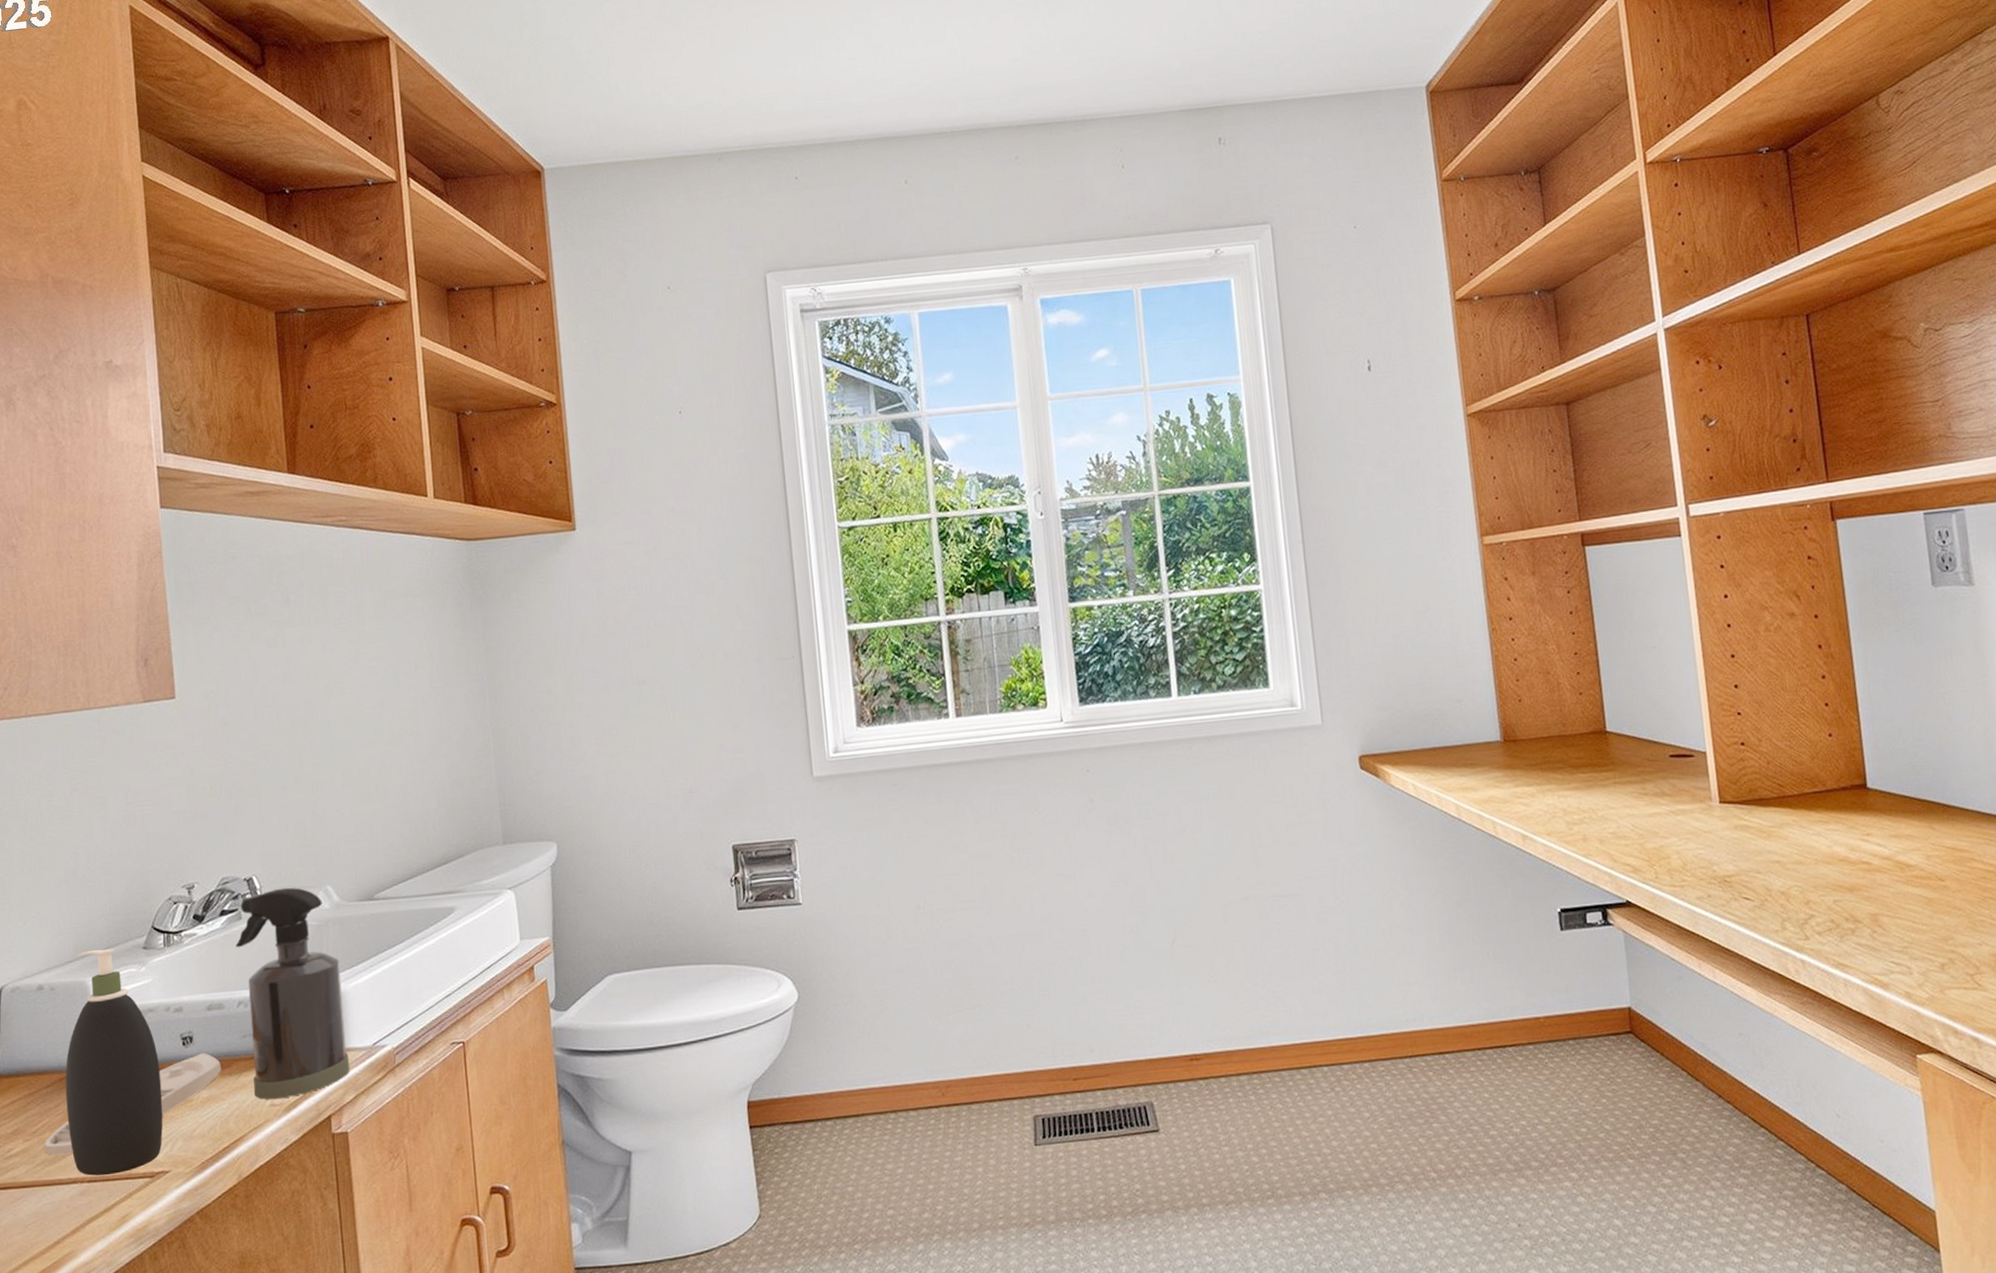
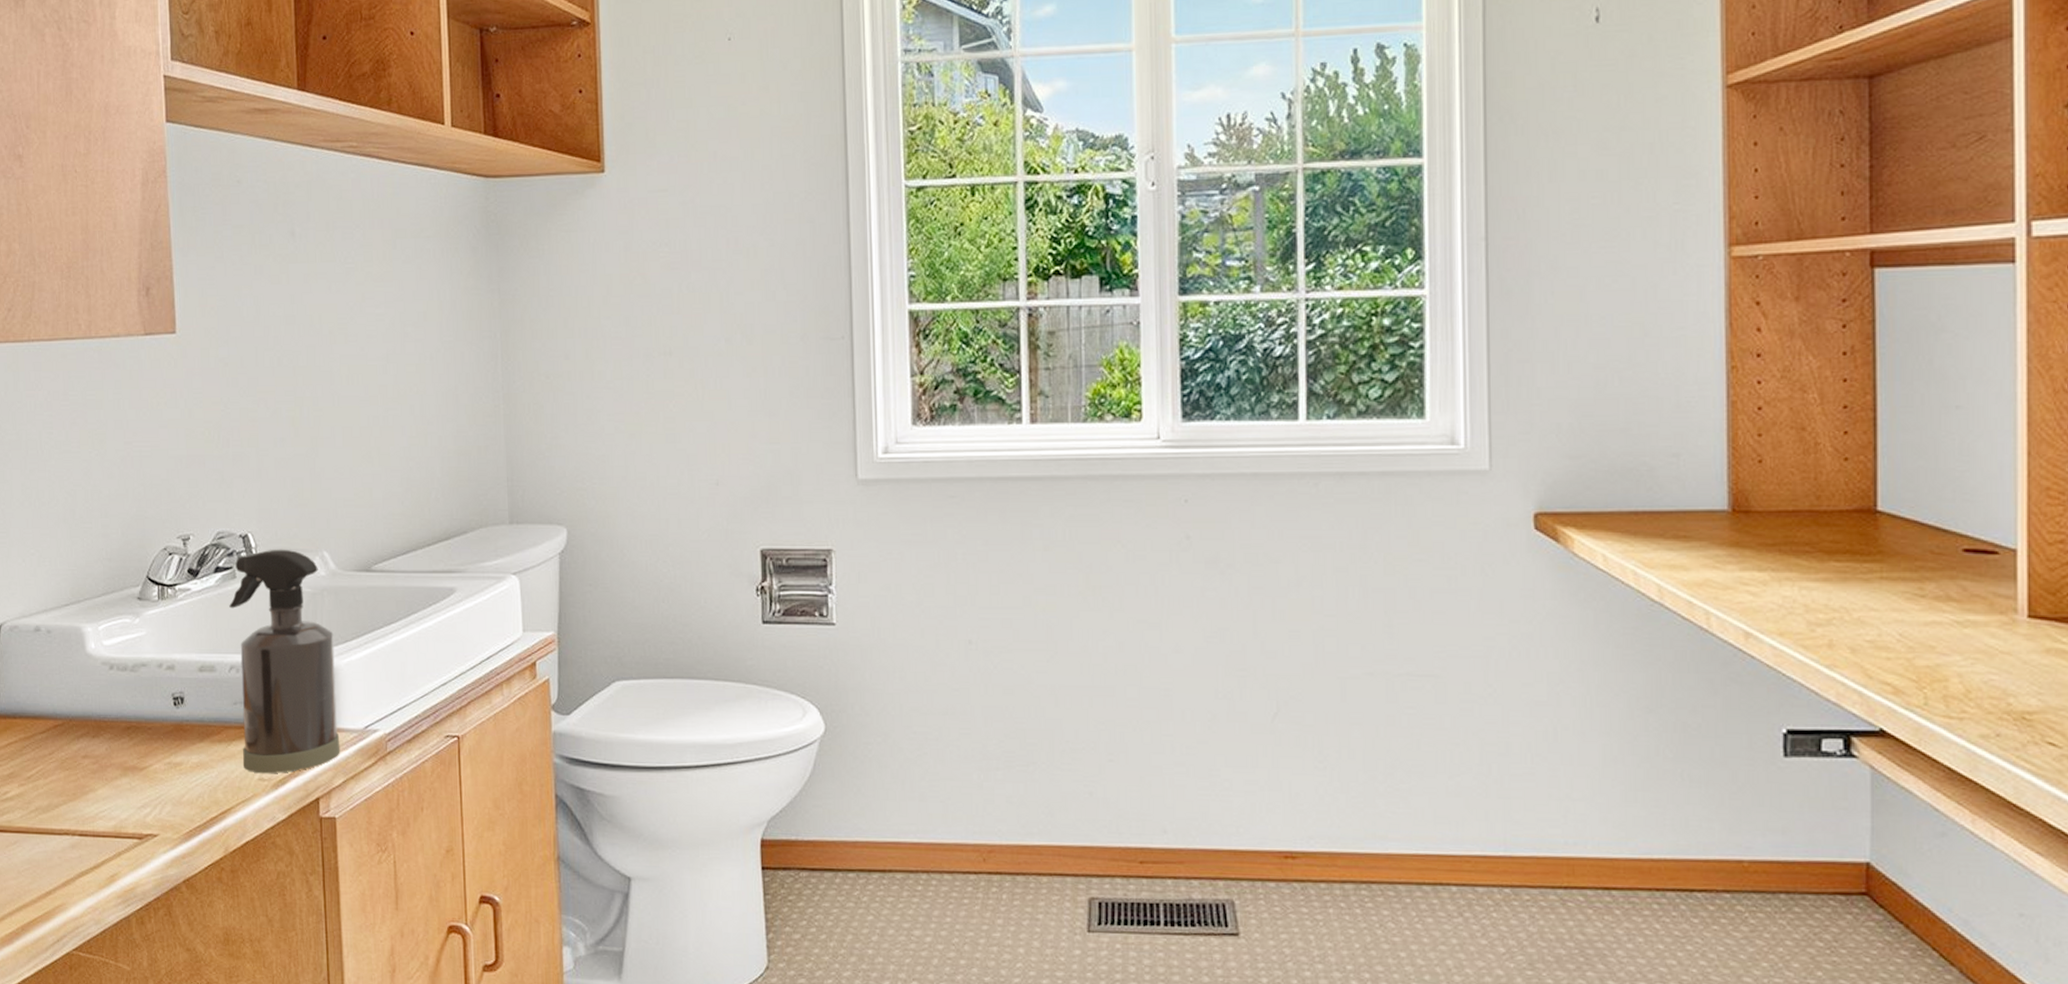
soap dish: present [44,1053,222,1156] -> none [38,716,212,805]
soap dispenser: present [65,948,163,1176] -> none [59,595,153,831]

